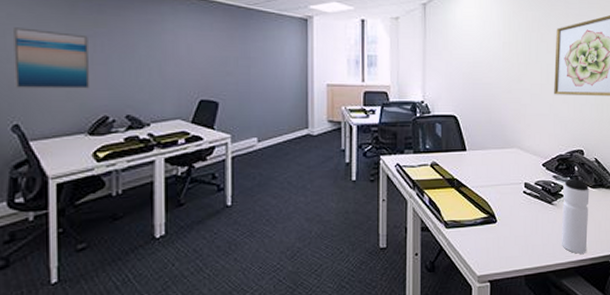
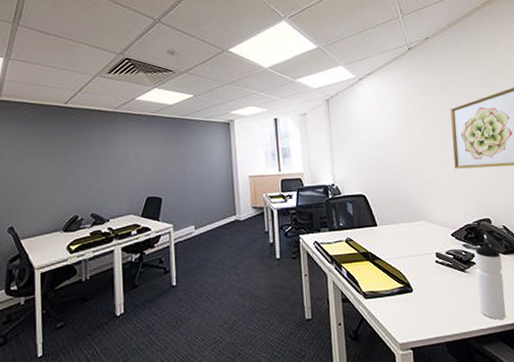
wall art: present [12,27,90,89] -> none [8,151,64,198]

